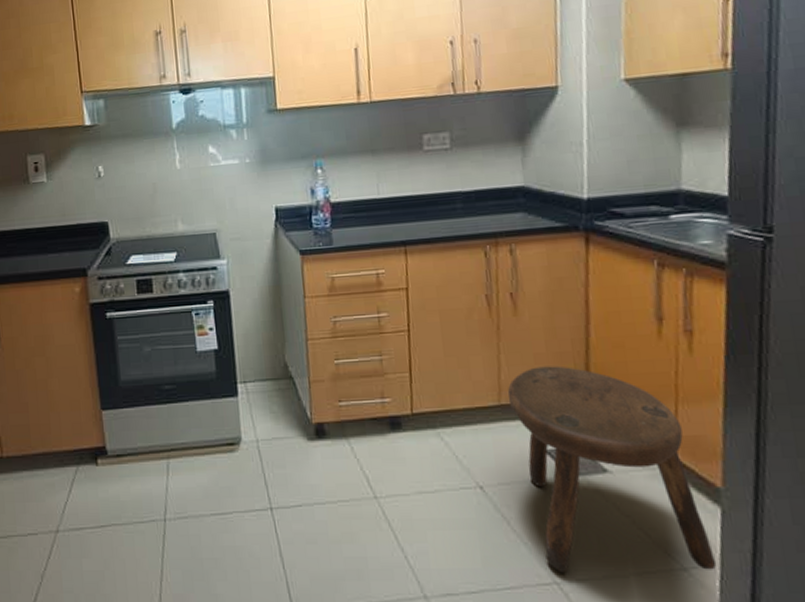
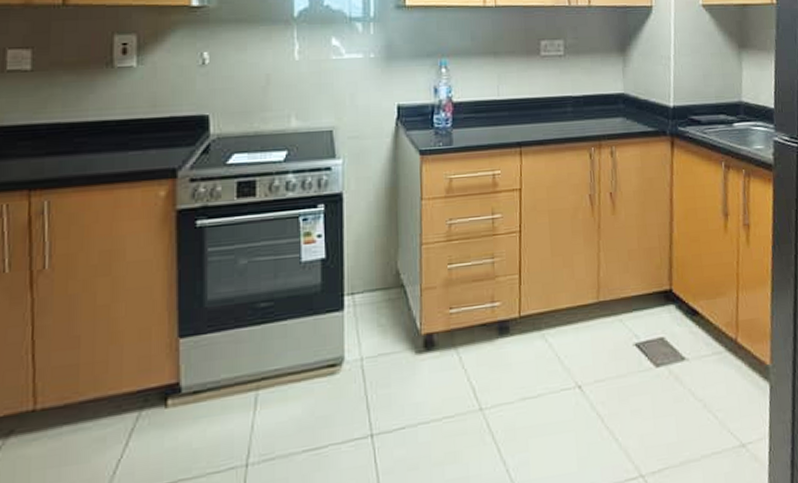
stool: present [507,366,717,574] -> none [605,261,767,466]

